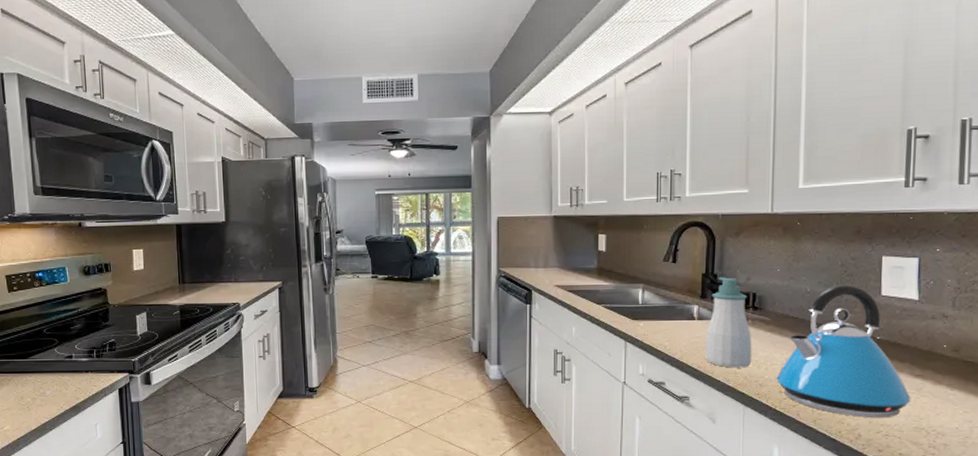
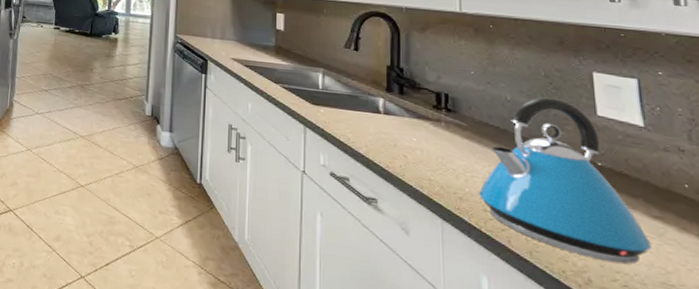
soap bottle: present [705,277,752,368] -> none [393,72,448,176]

